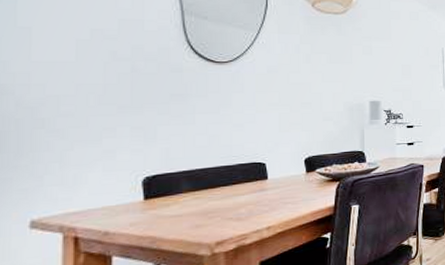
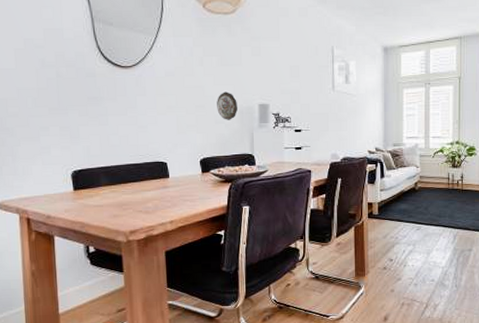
decorative plate: none [325,89,347,117] -> present [217,91,237,120]

